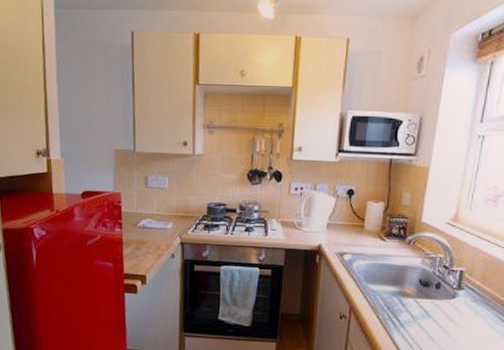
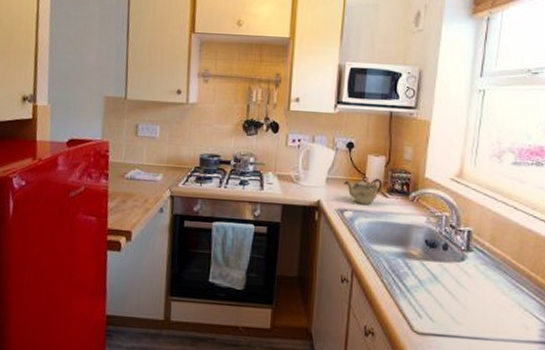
teapot: none [344,221,381,248] -> present [344,175,383,204]

